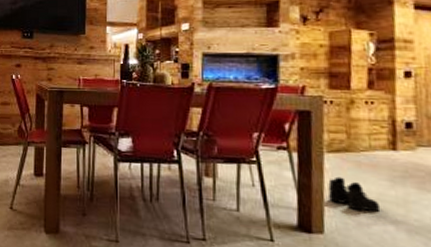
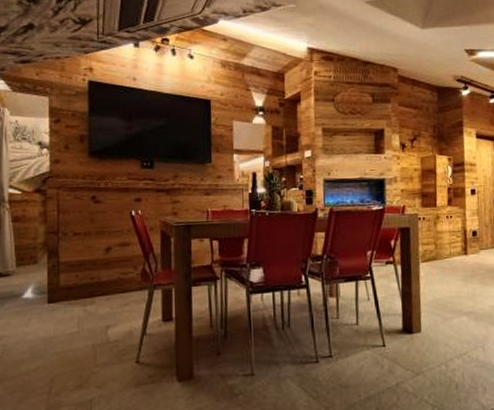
boots: present [328,176,381,213] -> none [423,282,458,309]

